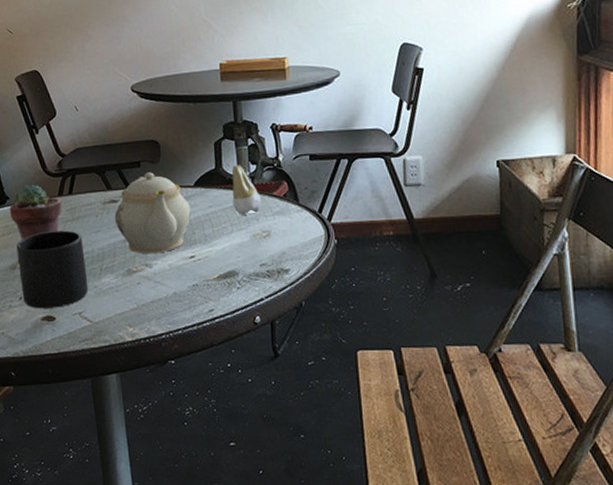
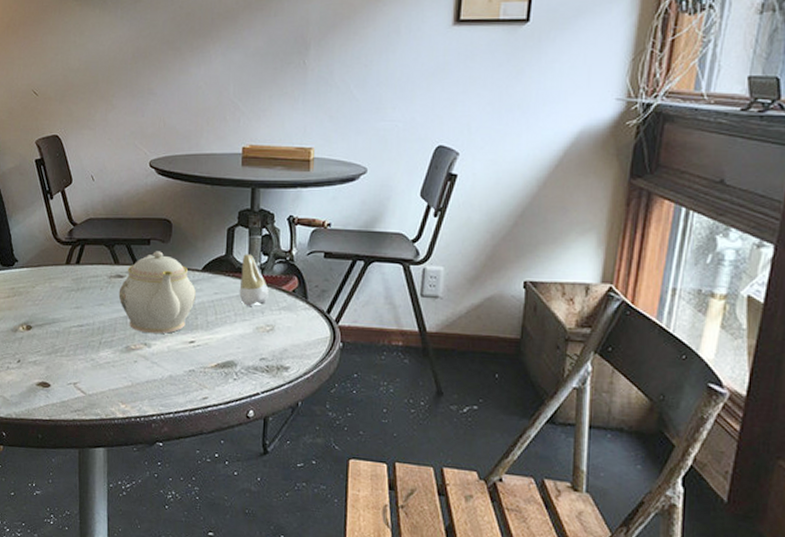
potted succulent: present [9,184,62,240] -> none [16,249,68,304]
mug: present [16,230,89,309] -> none [19,298,86,376]

